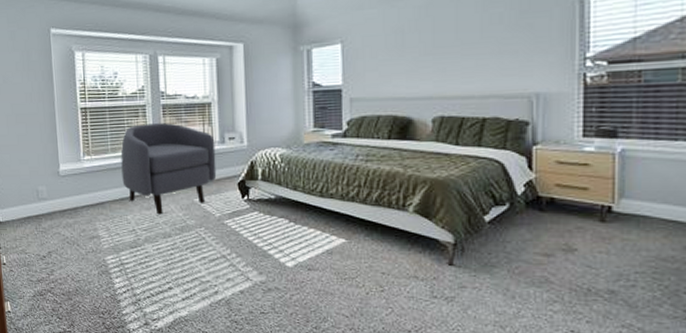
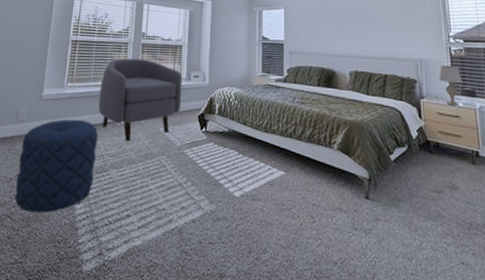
pouf: none [48,194,129,287] -> present [15,119,98,213]
table lamp: none [564,98,599,151] -> present [439,65,462,106]

